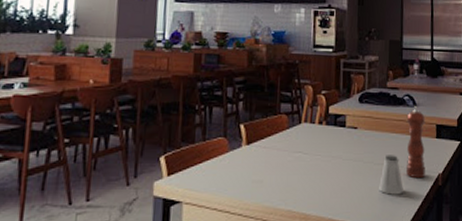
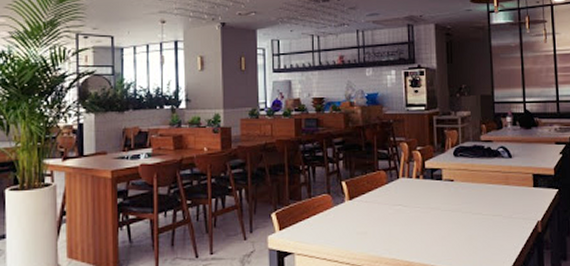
saltshaker: present [379,155,403,195] -> none [479,204,503,242]
pepper mill: present [405,106,426,179] -> none [502,157,524,226]

